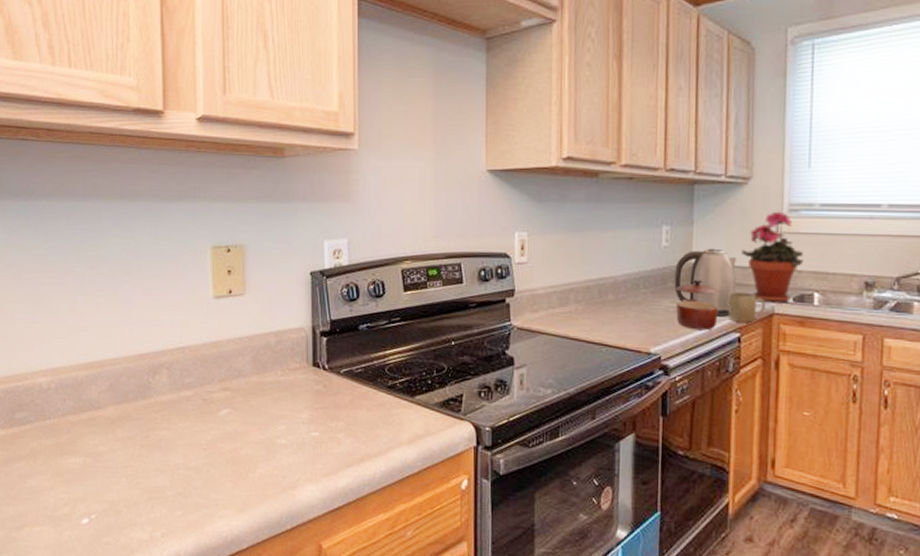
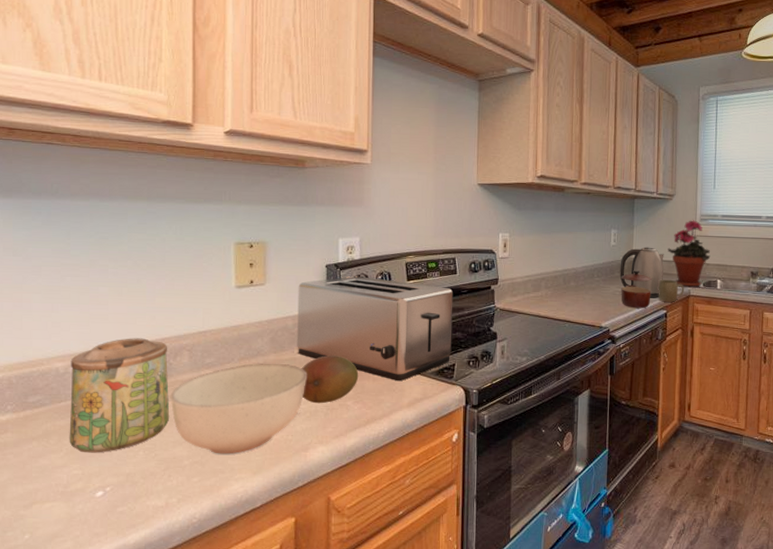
canister: none [52,352,151,477] -> present [69,338,170,453]
bowl: none [150,386,293,488] -> present [170,364,308,455]
toaster: none [280,284,460,413] -> present [297,275,454,382]
fruit: none [286,379,350,435] -> present [301,355,359,404]

